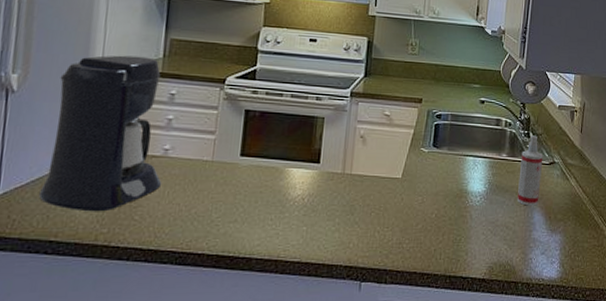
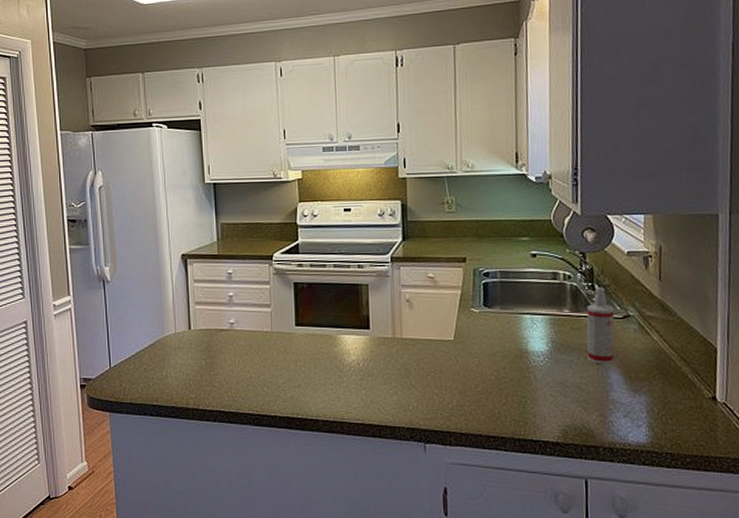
coffee maker: present [39,55,162,212] -> none [140,242,233,380]

